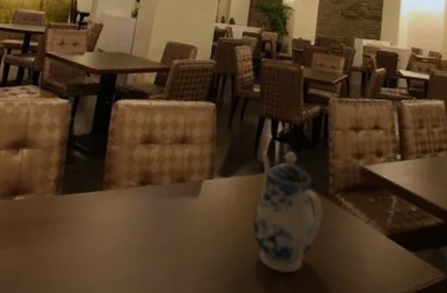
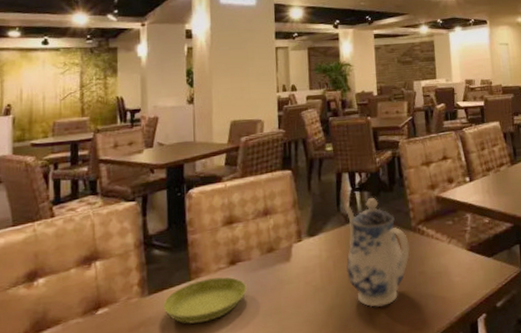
saucer: none [71,192,152,237] -> present [163,277,247,324]

